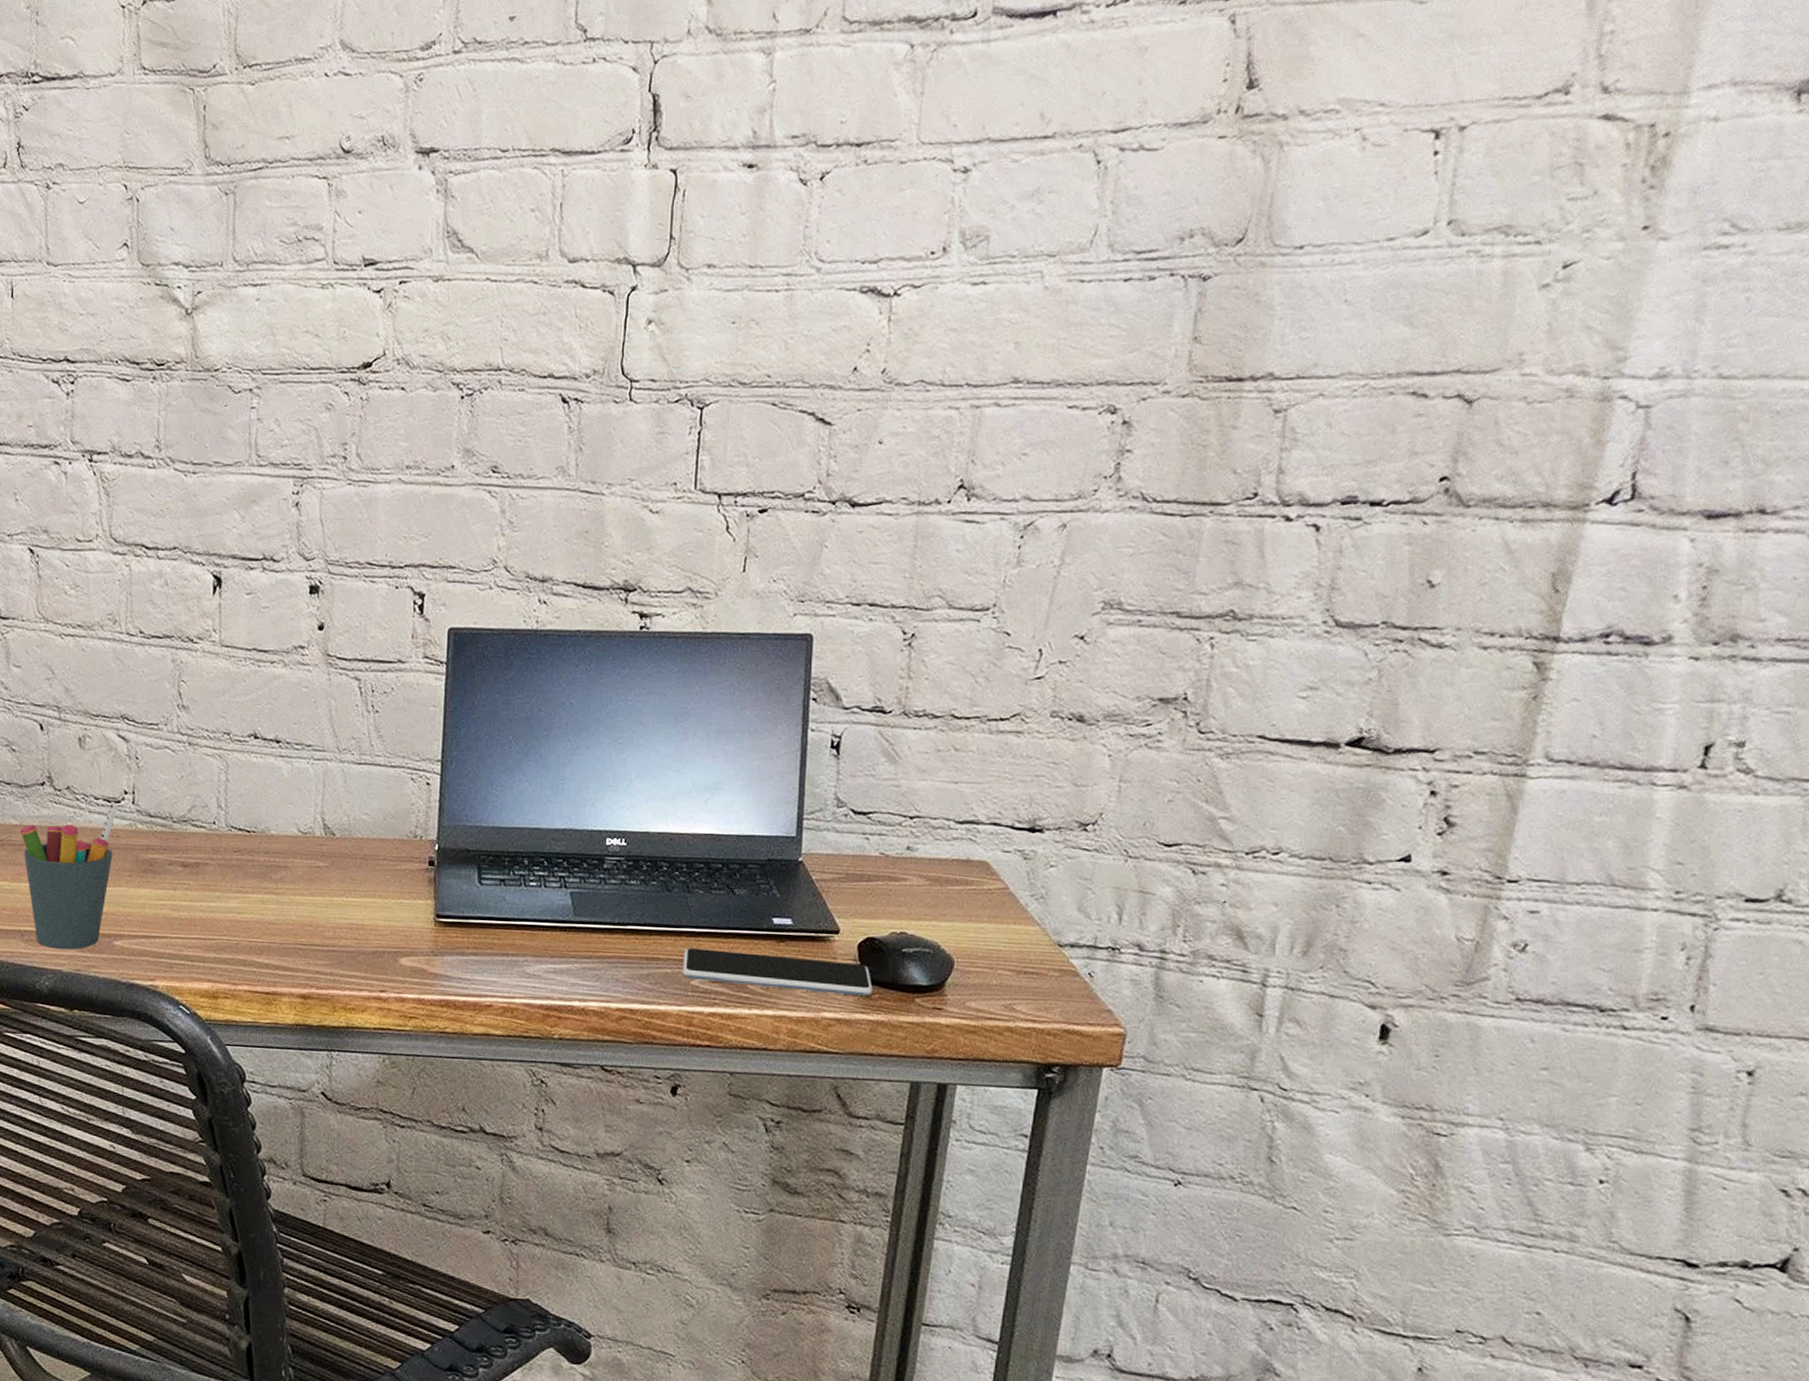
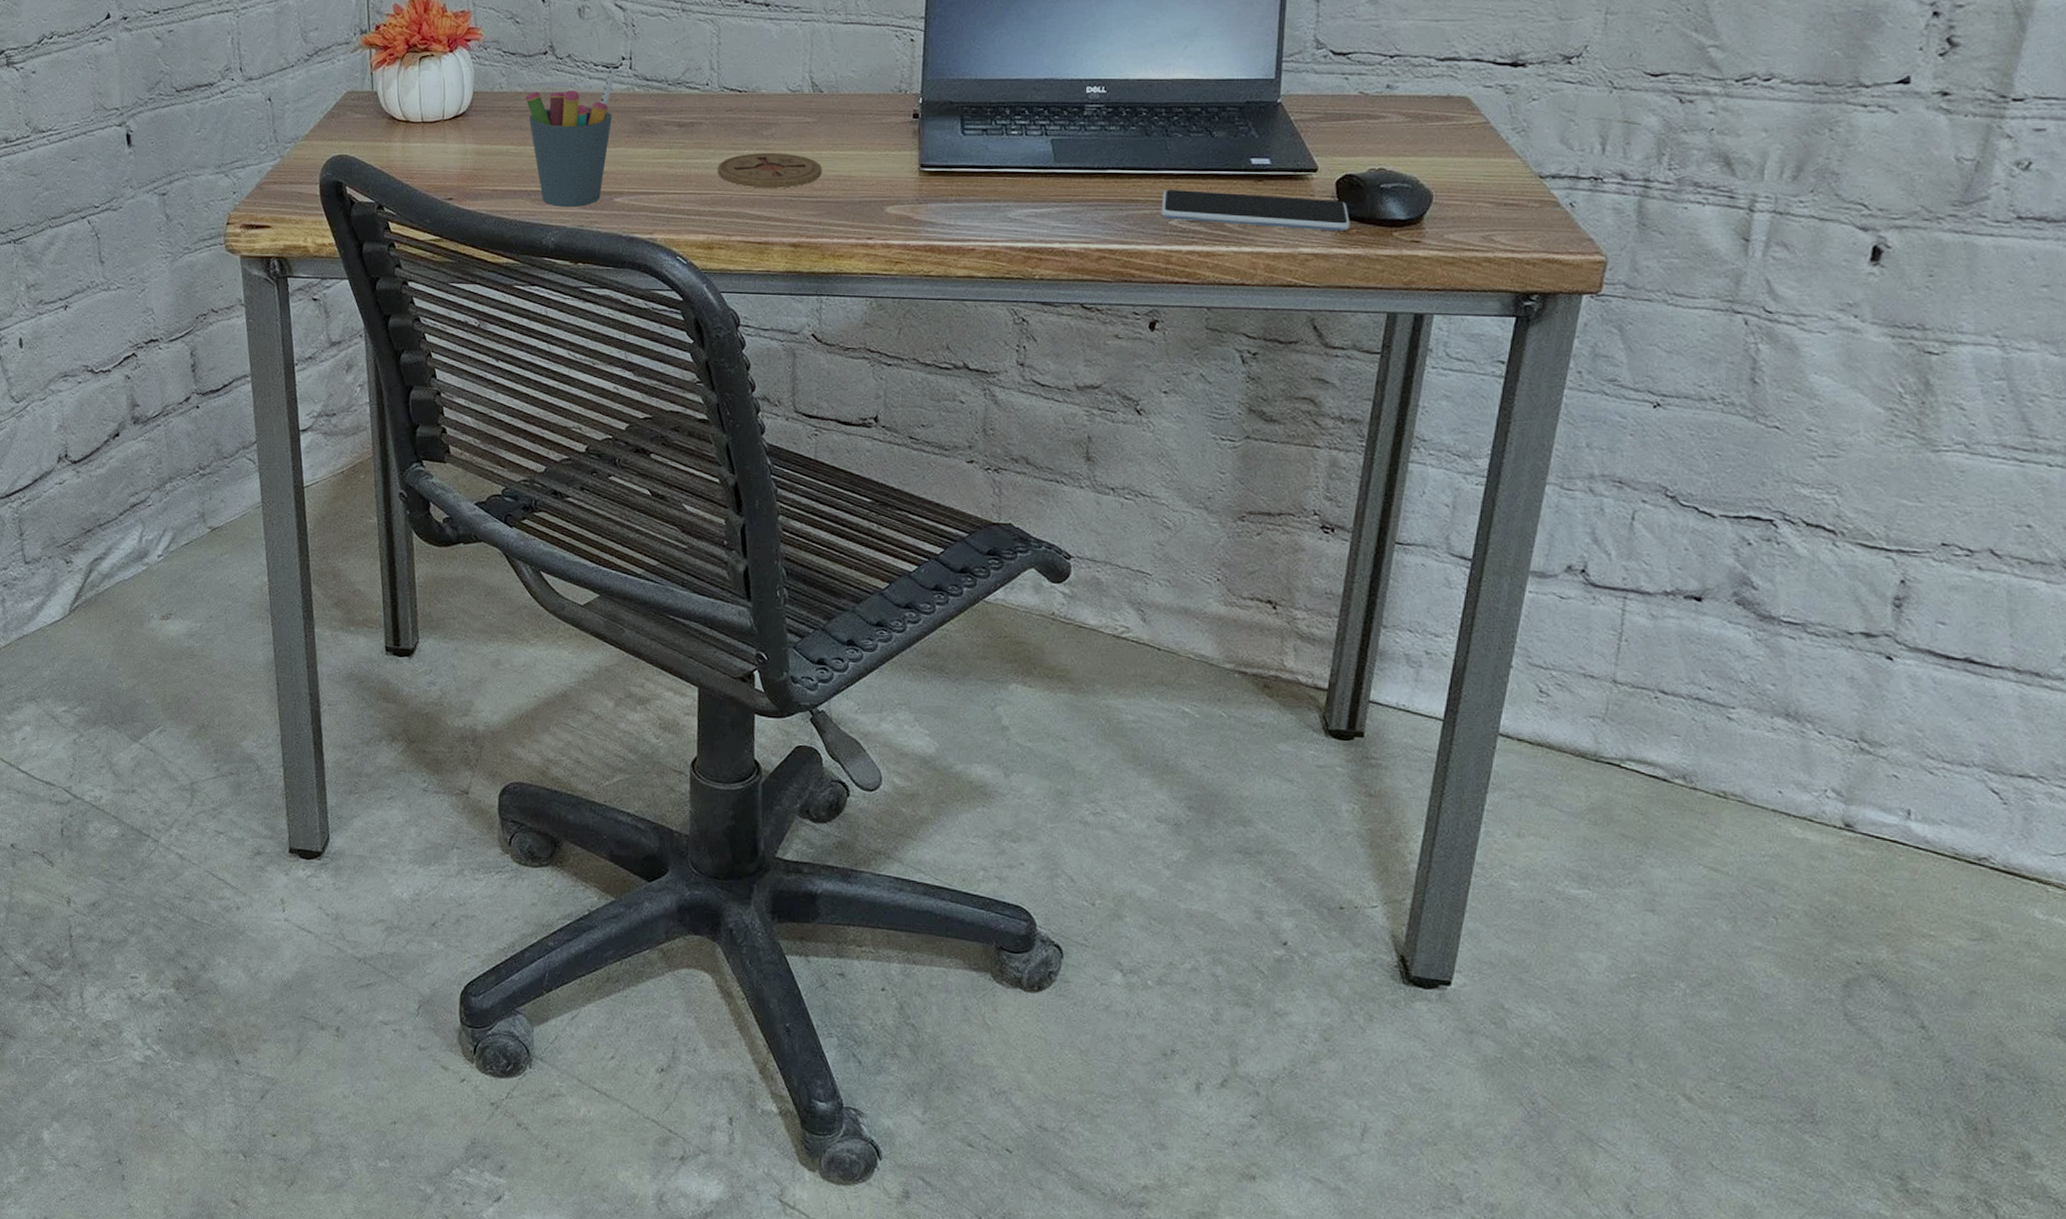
coaster: none [224,897,334,935] -> present [718,152,822,188]

